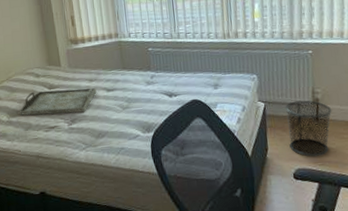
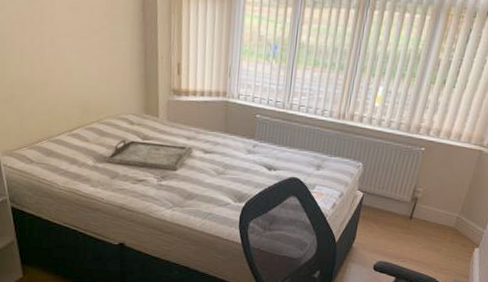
waste bin: present [285,100,332,157] -> none [377,196,428,253]

